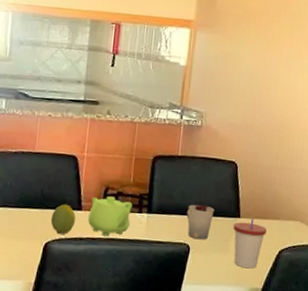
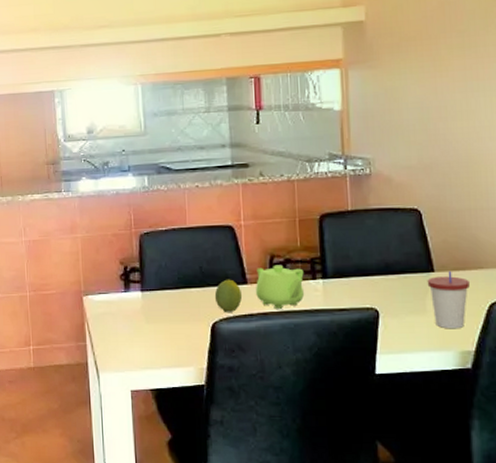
cup: present [187,204,214,240] -> none [369,262,402,302]

